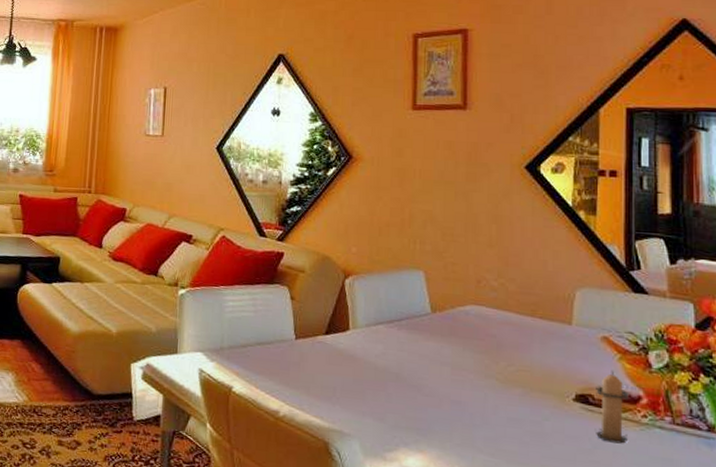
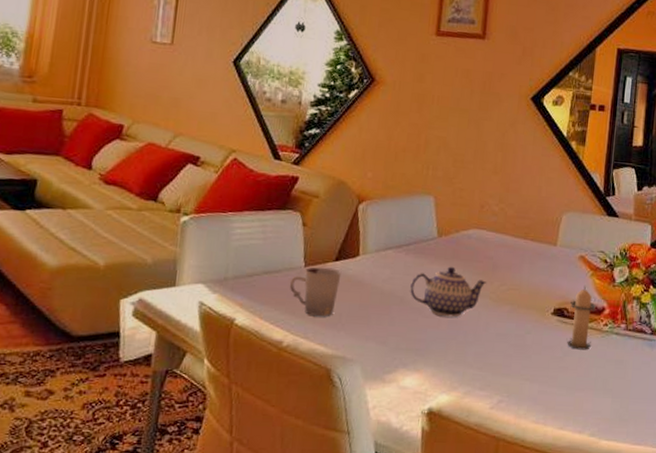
cup: none [281,340,333,389] -> present [289,267,342,316]
teapot: none [406,343,492,397] -> present [410,266,487,317]

